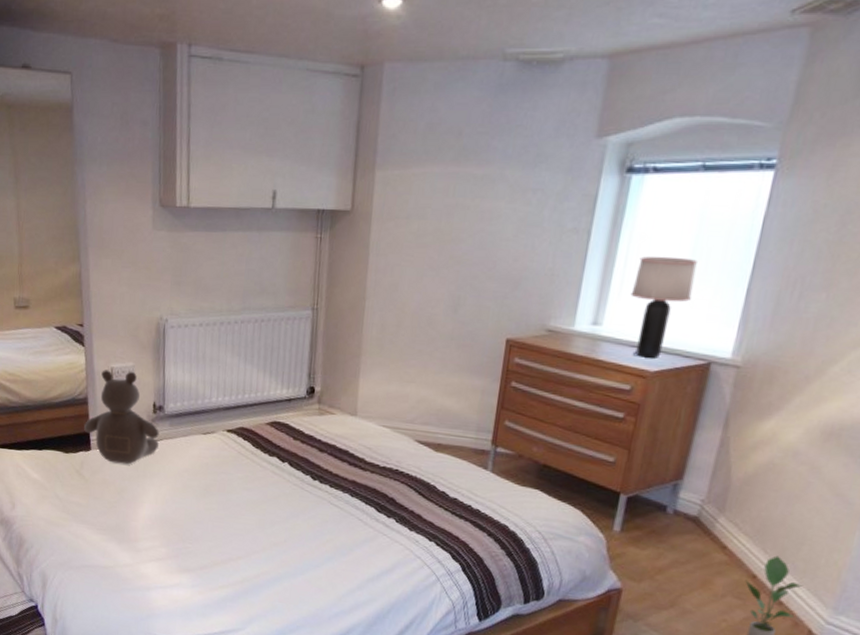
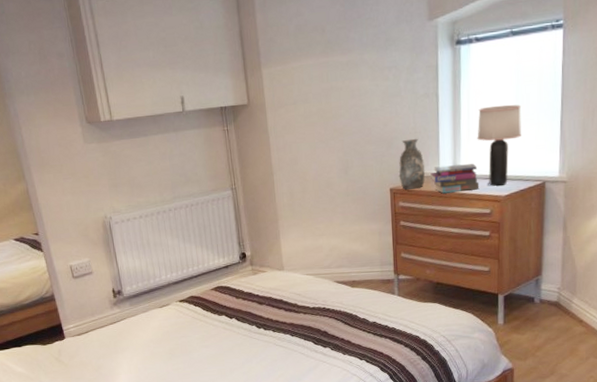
teddy bear: present [84,370,159,465] -> none [55,265,124,346]
decorative vase: none [520,282,557,345] -> present [398,138,426,190]
books: none [560,321,625,358] -> present [430,164,480,194]

